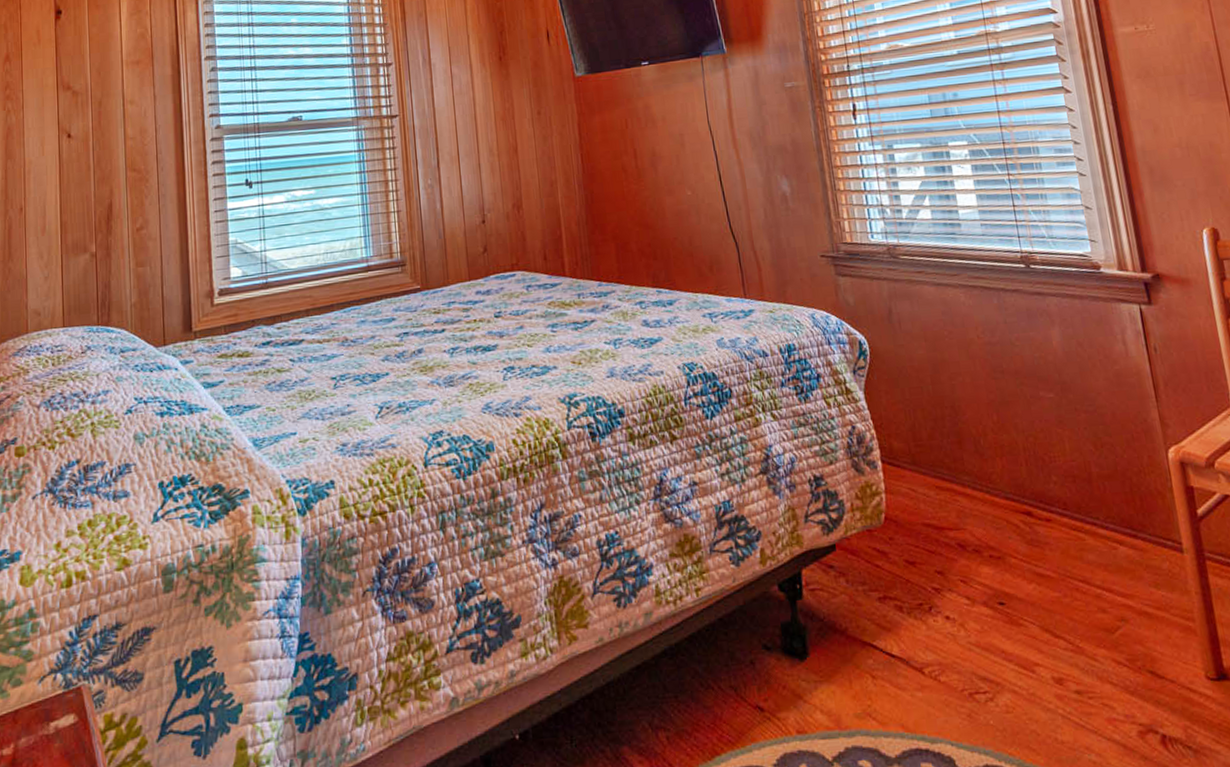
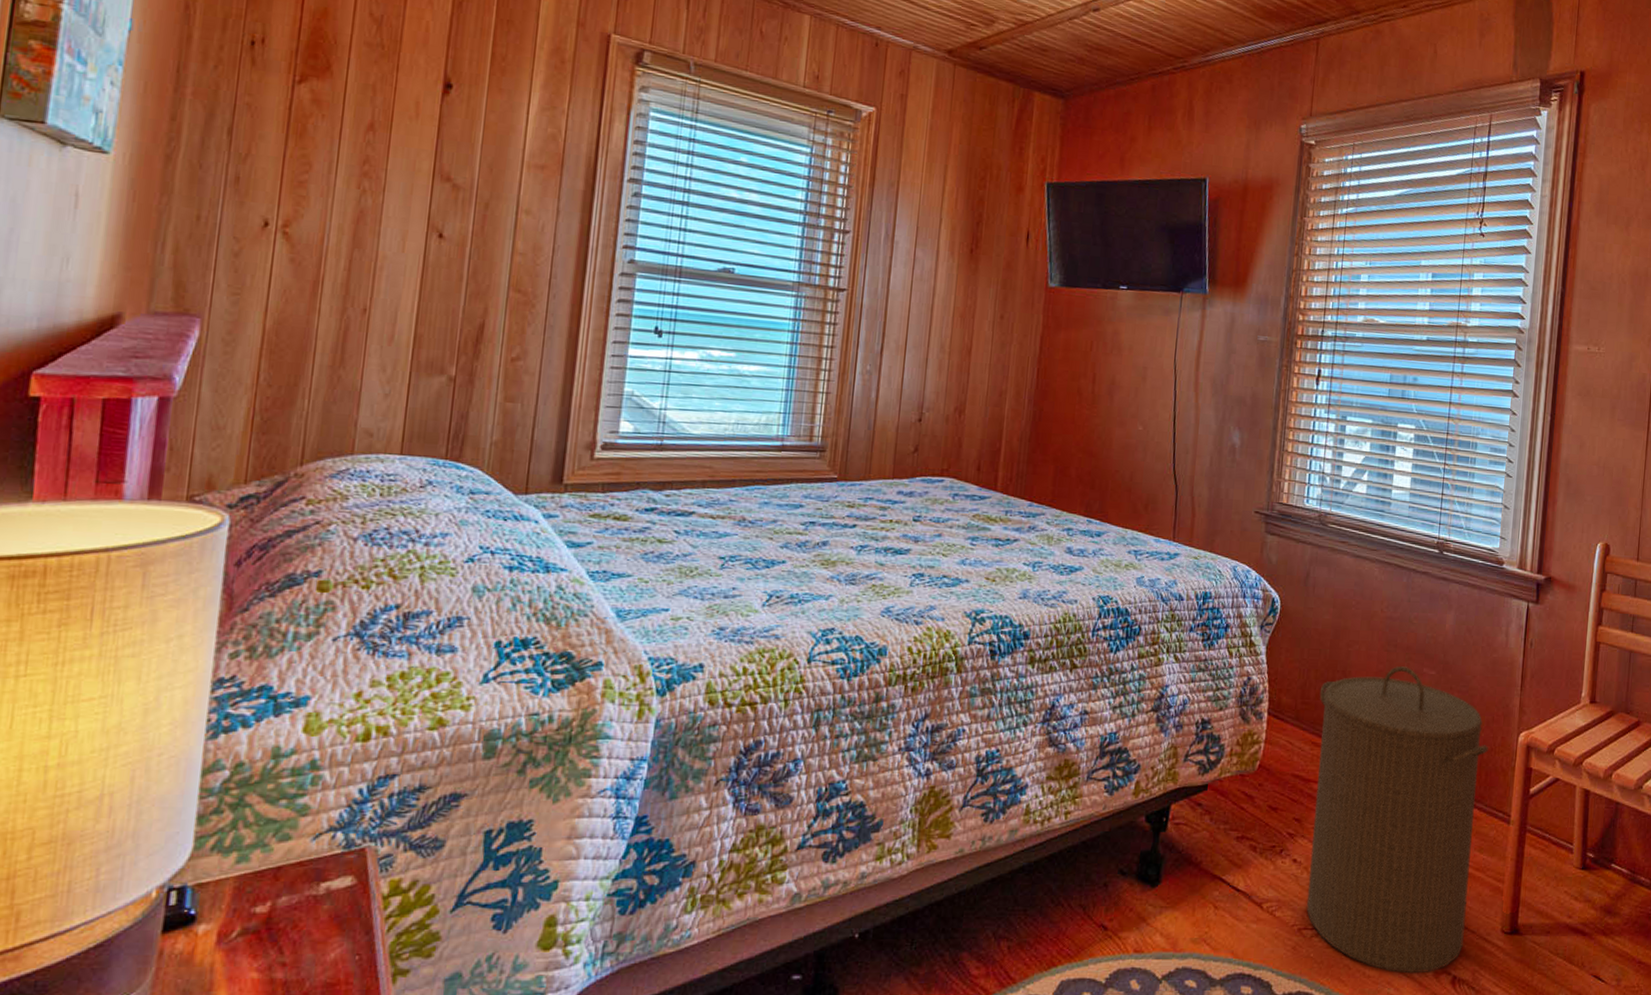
laundry hamper: none [931,392,1165,736] -> present [1306,666,1488,974]

